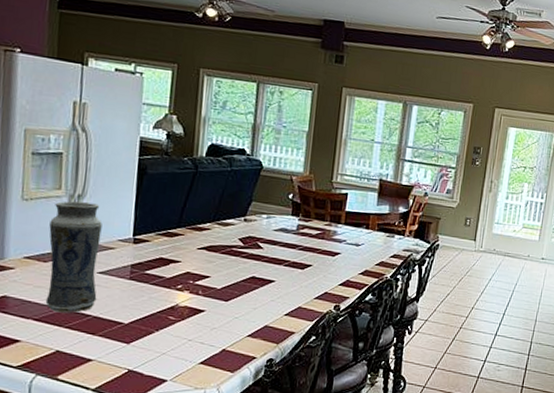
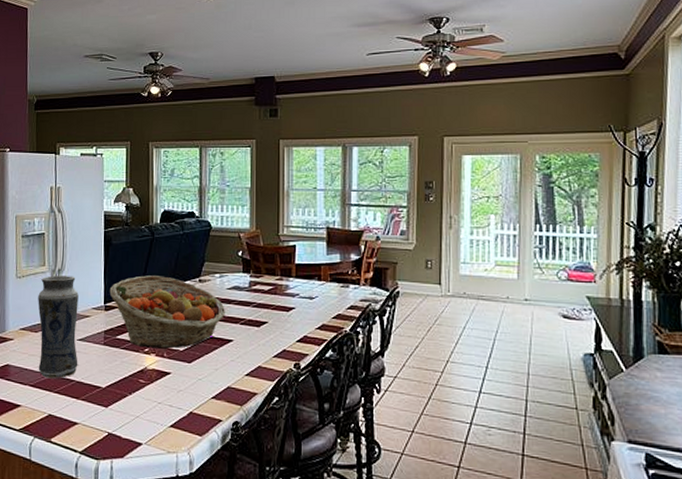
fruit basket: none [140,210,270,287] -> present [109,275,225,349]

